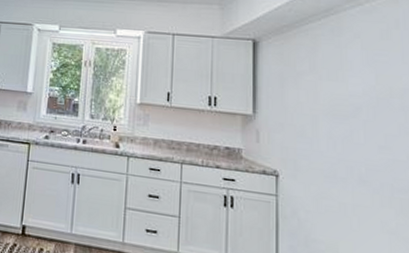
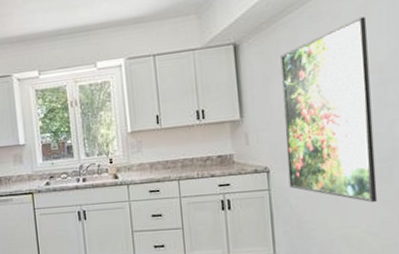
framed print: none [298,40,396,236] -> present [279,16,378,202]

